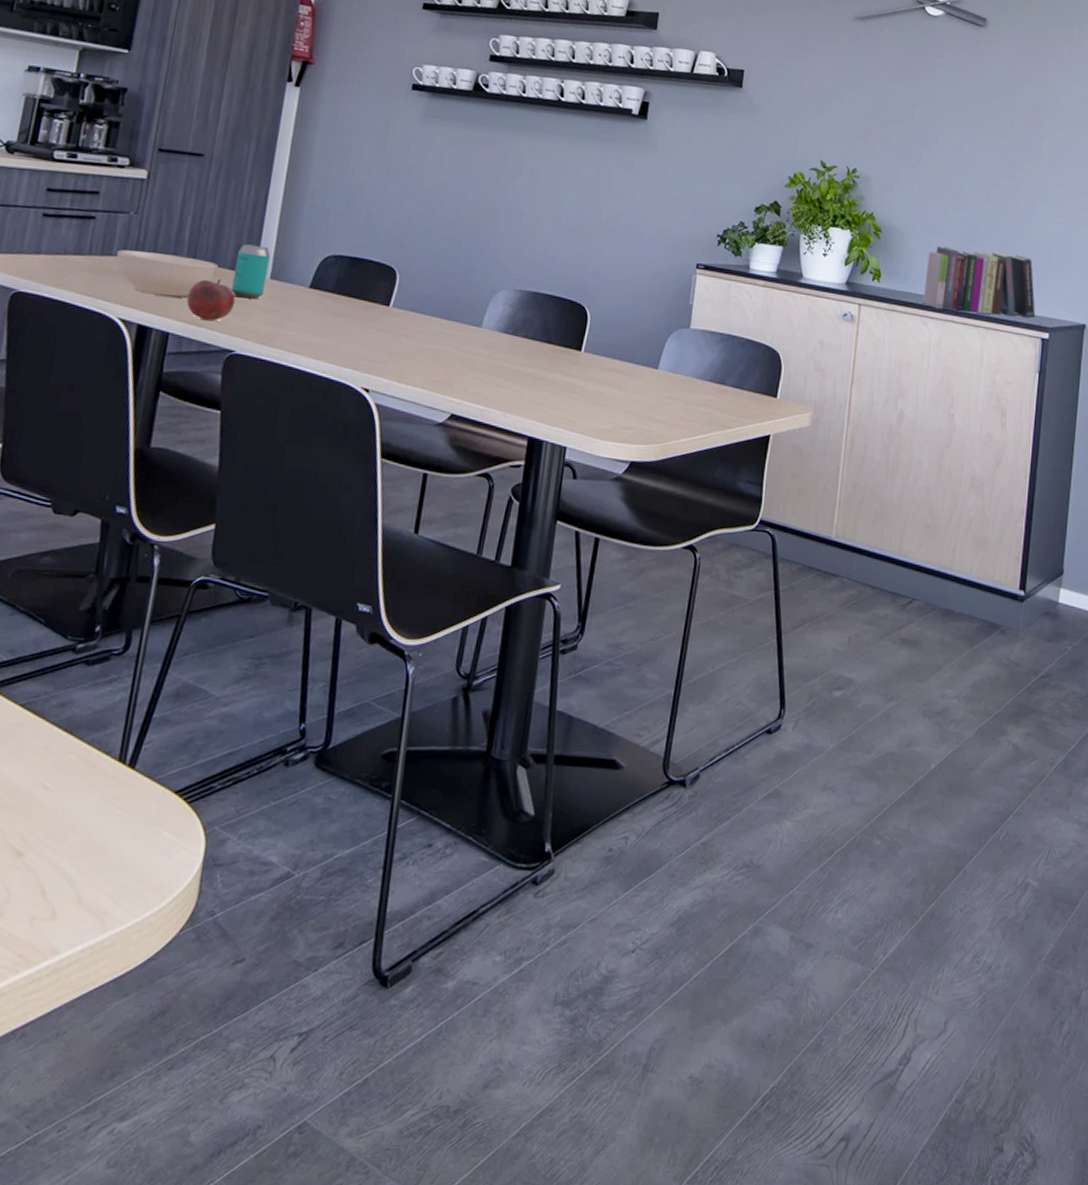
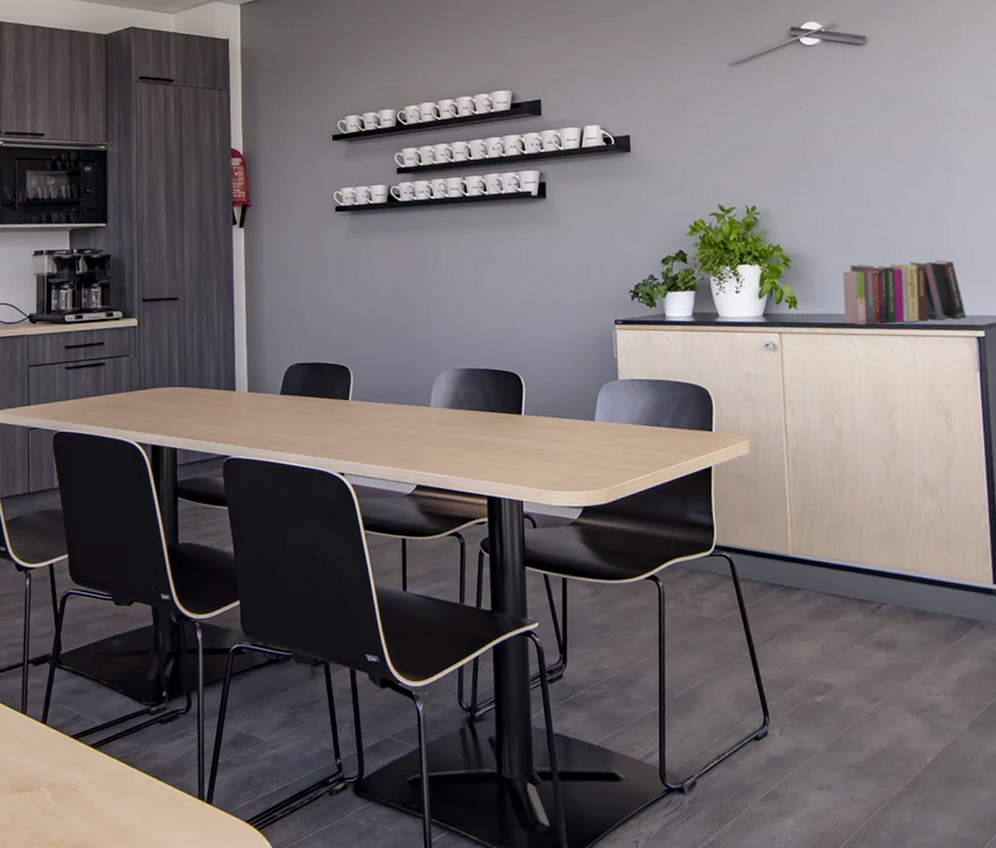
bowl: present [116,249,218,298] -> none [125,384,205,419]
fruit: present [186,279,235,322] -> none [185,399,223,435]
beverage can: present [231,244,270,300] -> none [218,365,245,411]

